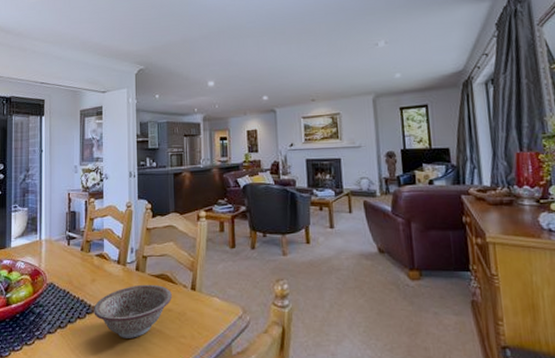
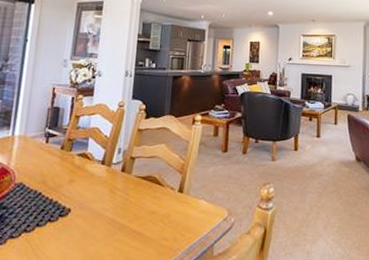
decorative bowl: present [93,284,172,338] -> none [67,186,158,242]

